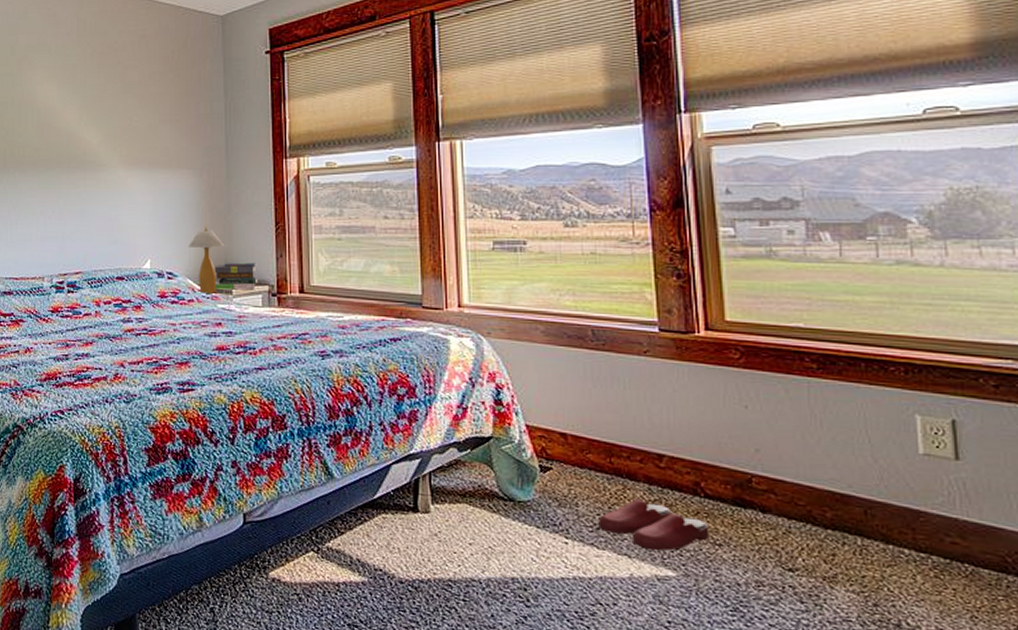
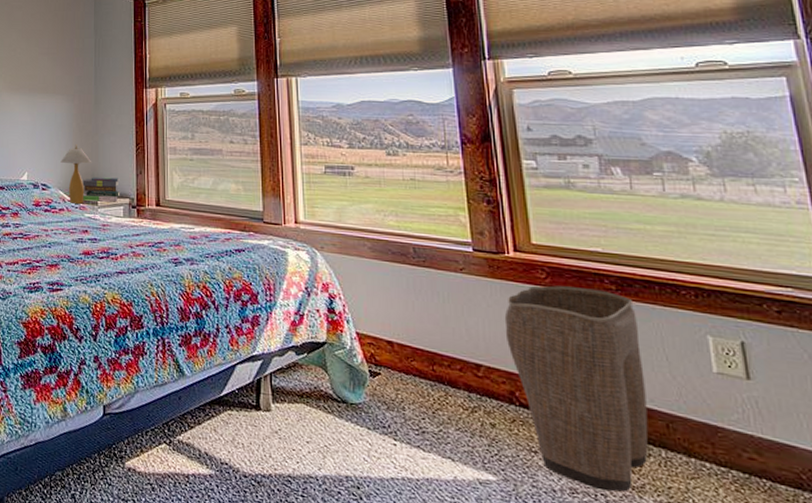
slippers: present [598,498,709,551] -> none [423,405,526,456]
laundry basket: none [691,366,844,583] -> present [504,285,649,492]

